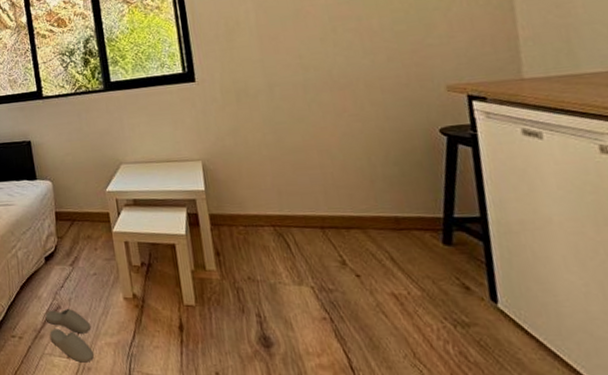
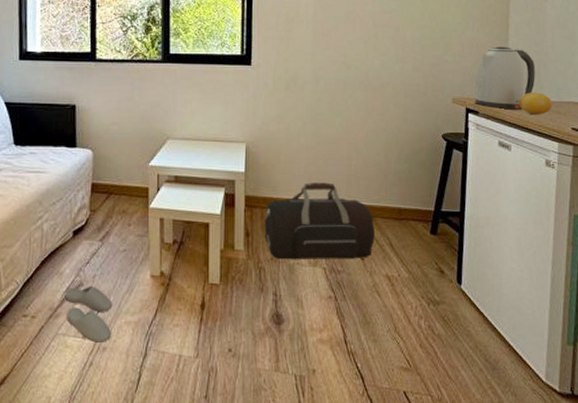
duffel bag: none [233,194,370,279] -> present [264,182,375,260]
kettle: none [474,15,565,92] -> present [474,46,535,110]
fruit: none [543,64,599,93] -> present [519,92,553,115]

